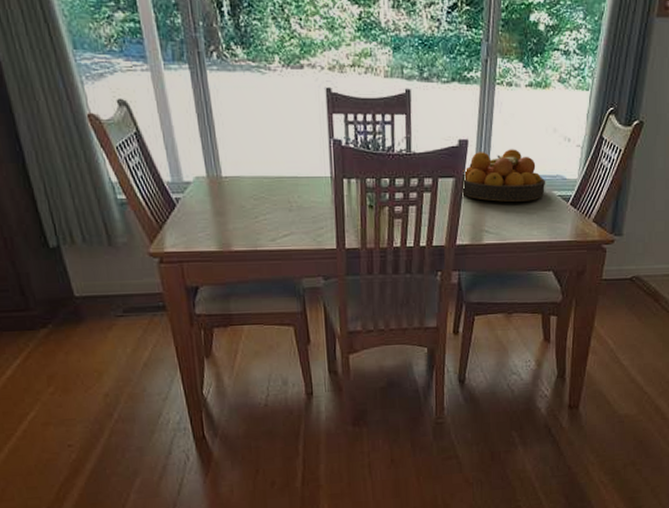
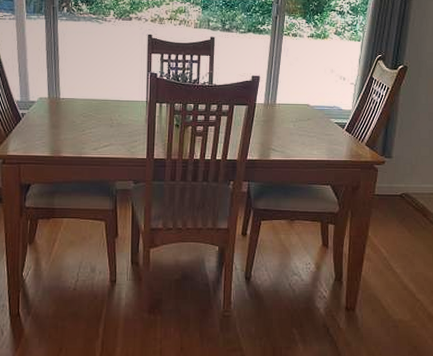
fruit bowl: present [461,149,545,202] -> none [252,84,324,126]

